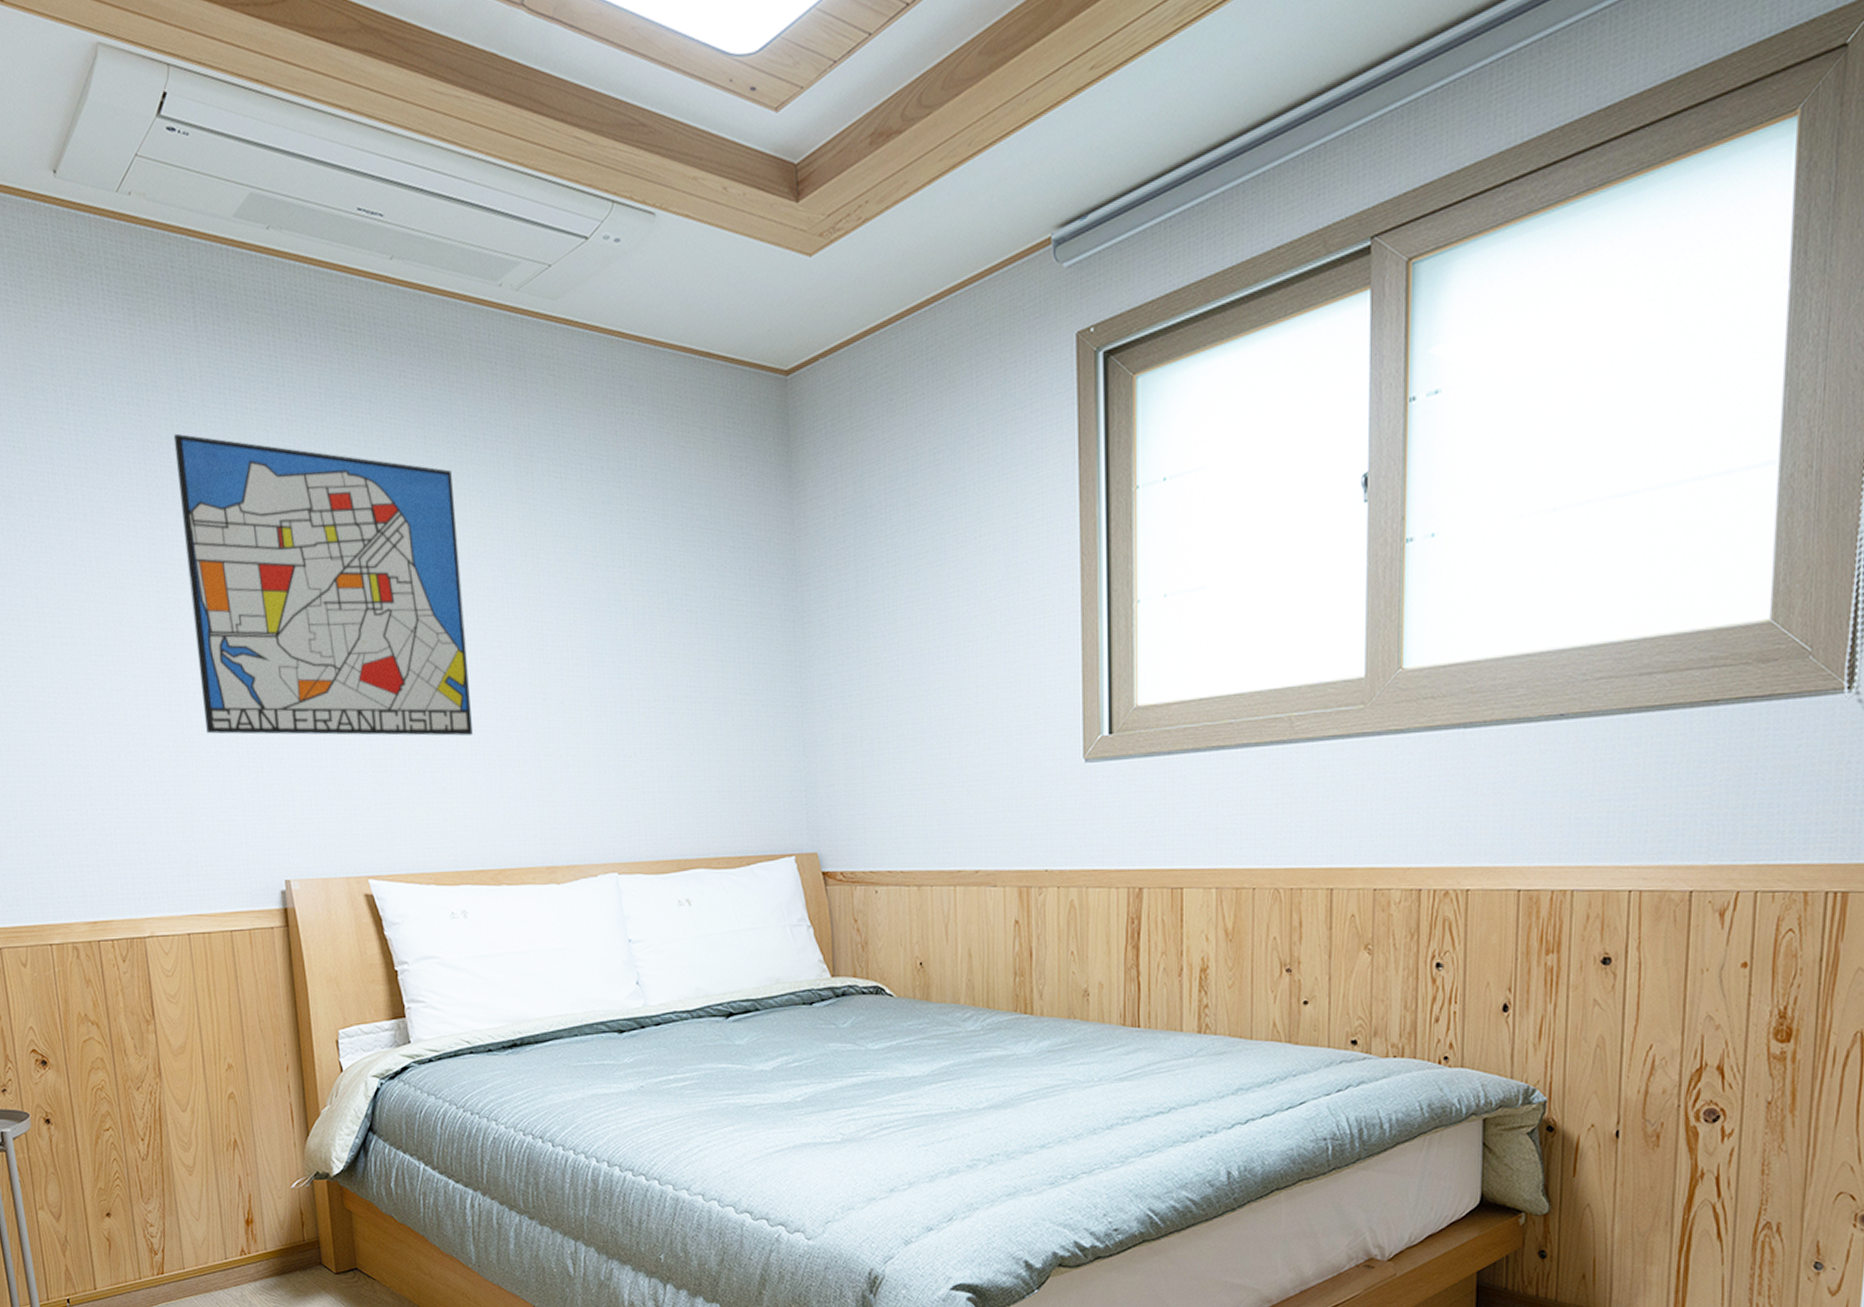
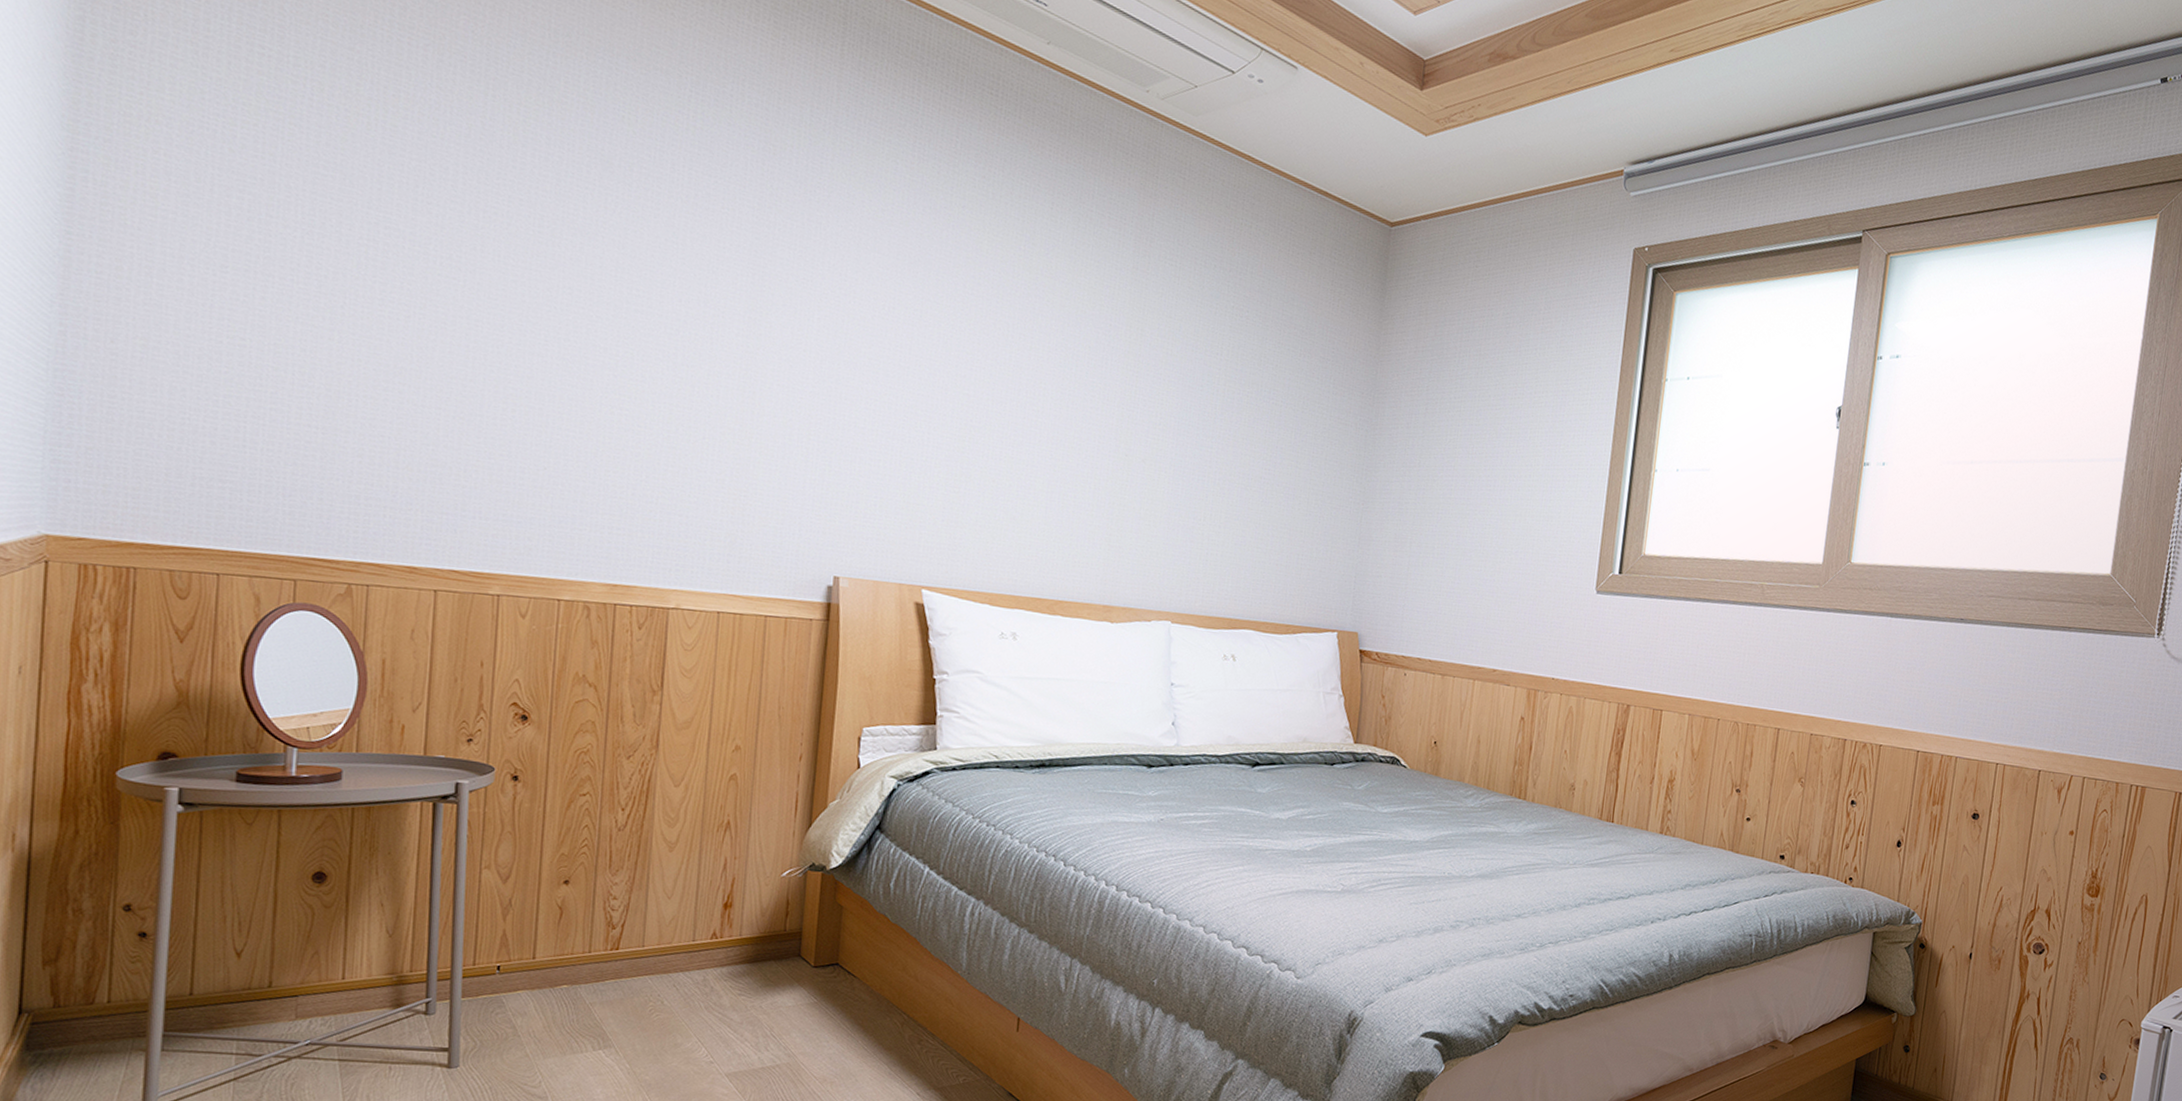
wall art: present [173,433,473,736] -> none [778,143,1073,474]

